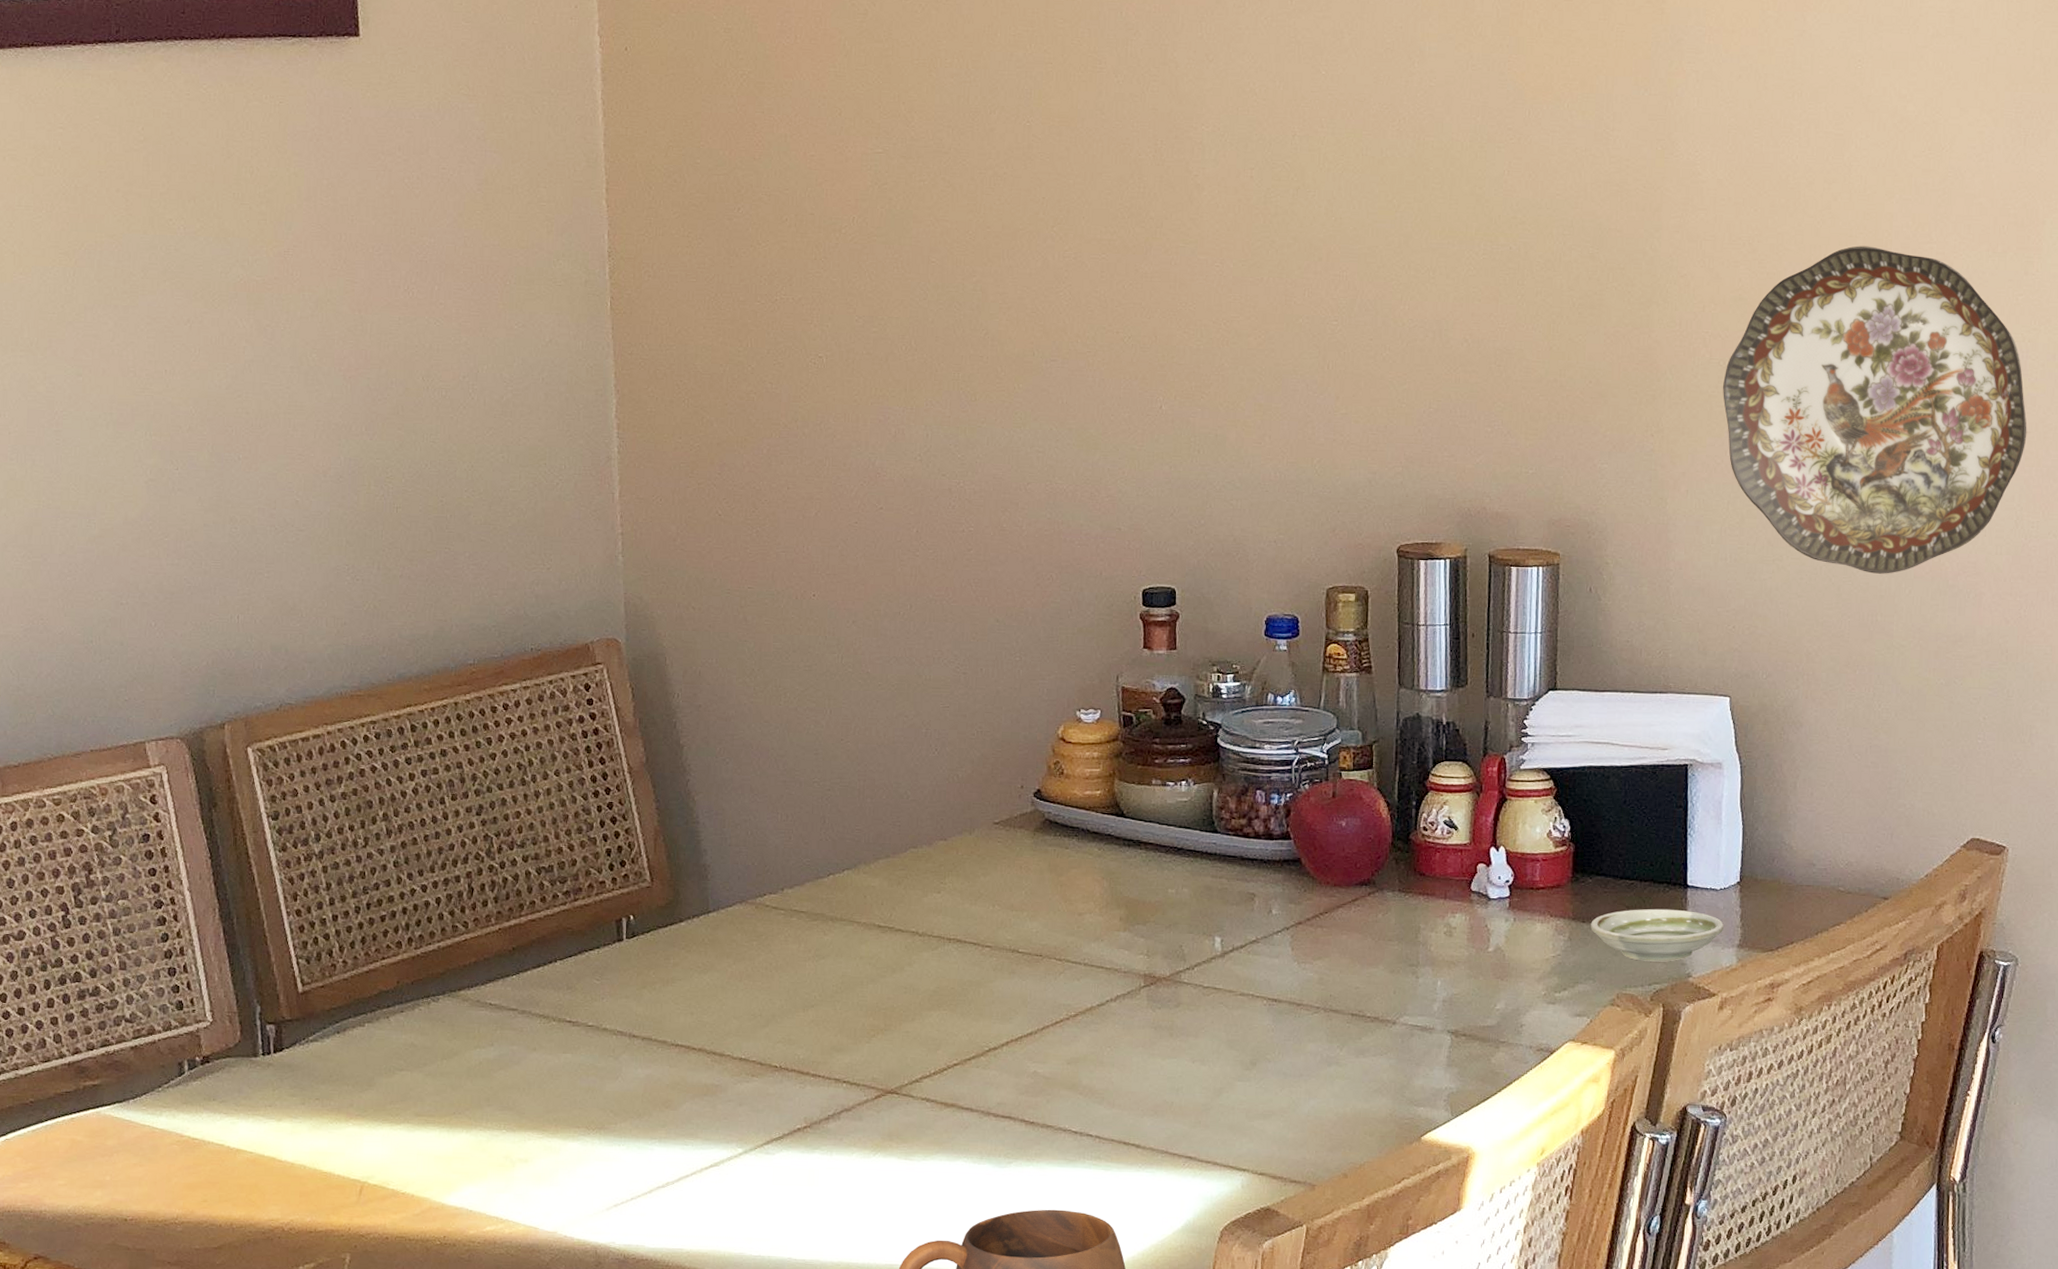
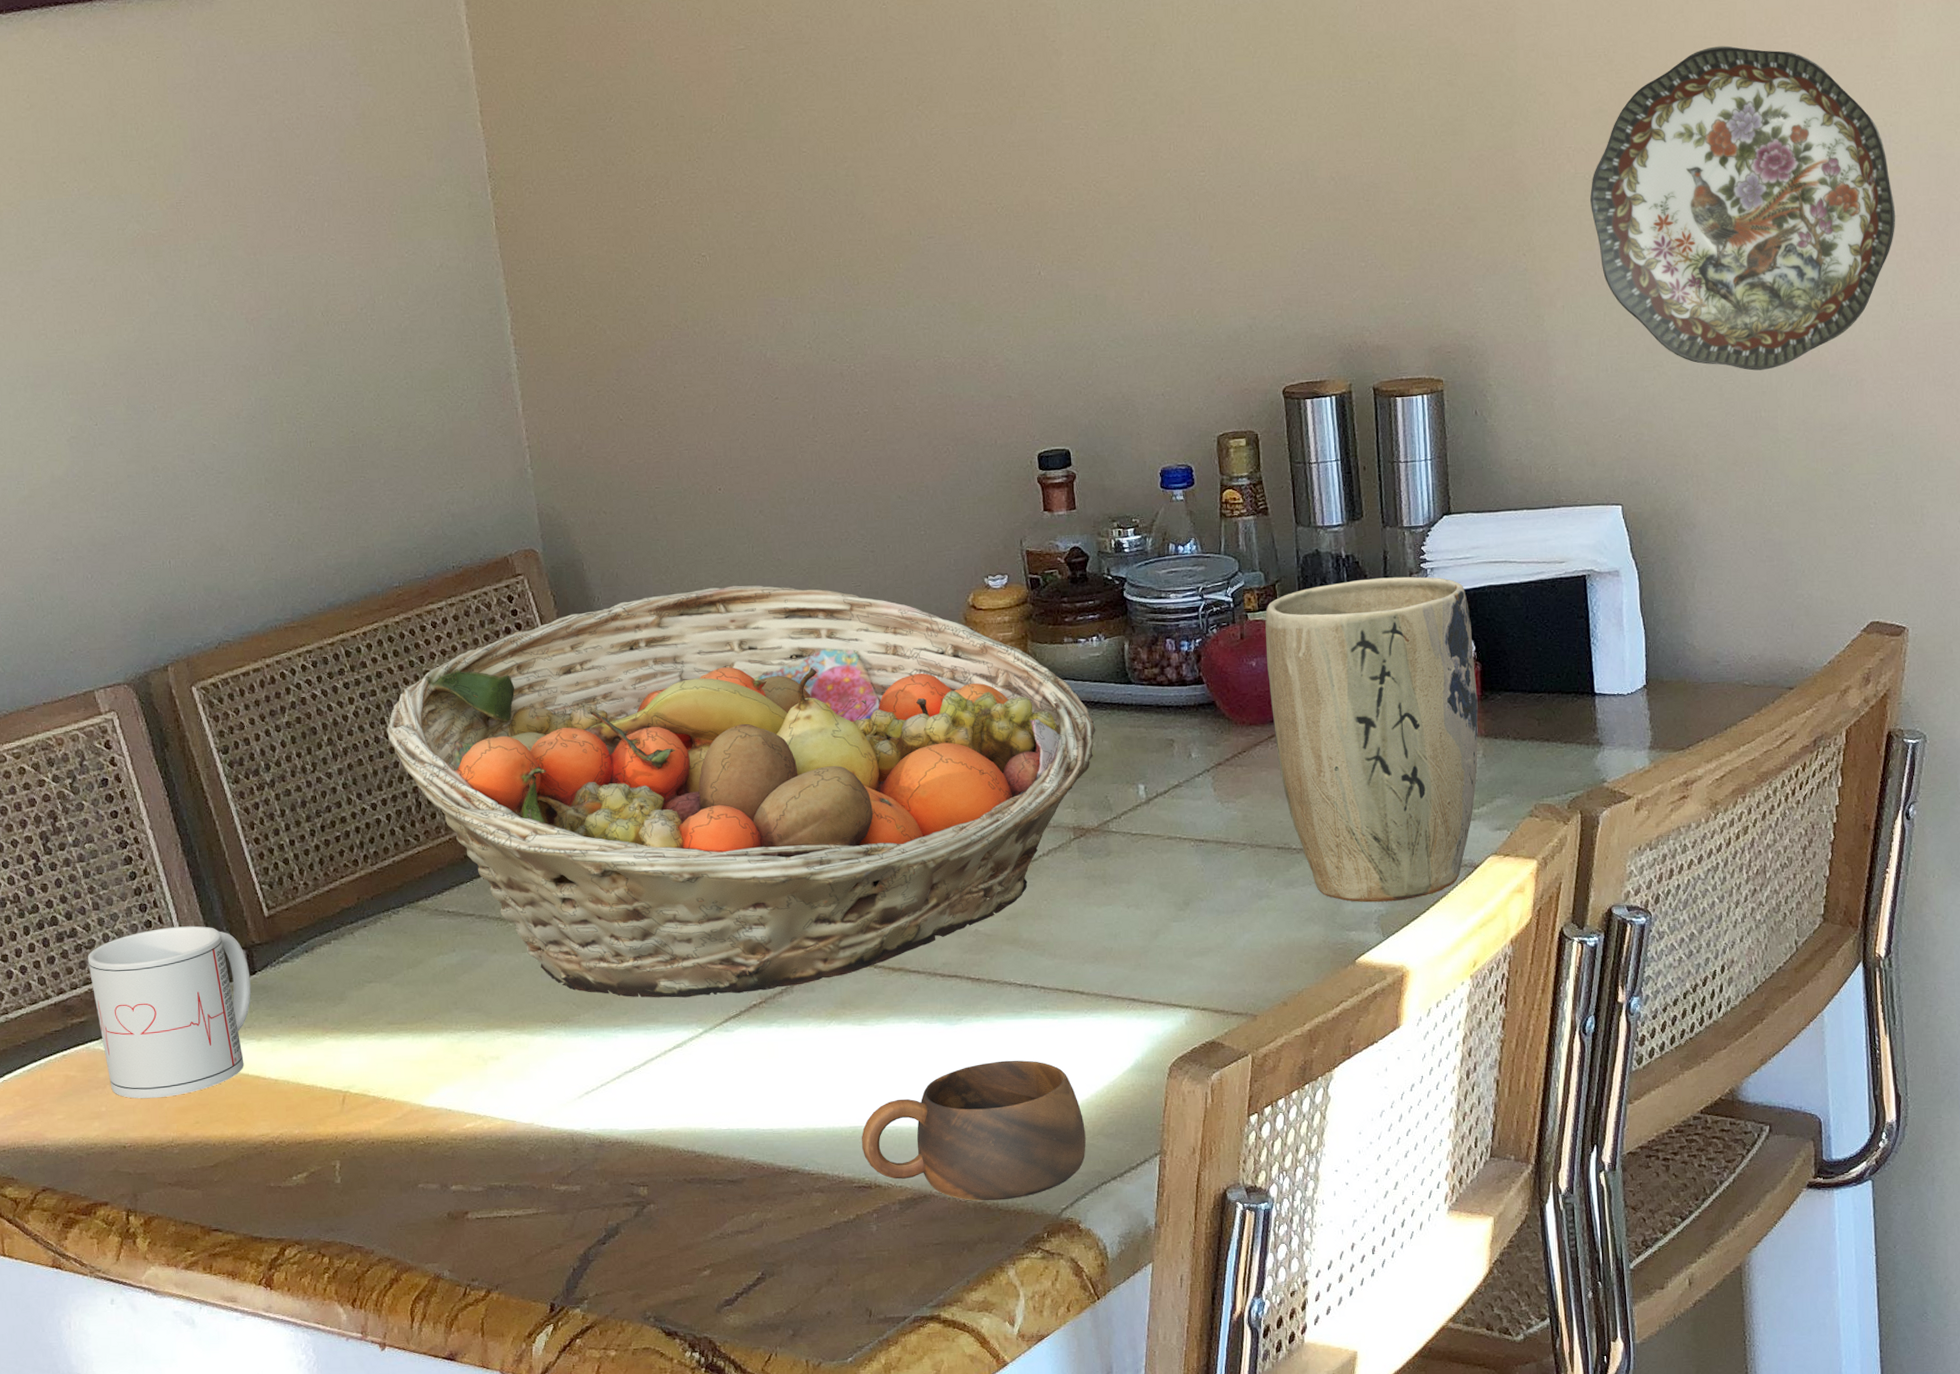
mug: none [108,994,277,1172] -> present [87,926,251,1099]
fruit basket: none [445,695,1177,1116] -> present [387,585,1096,998]
plant pot: none [1357,747,1568,1080] -> present [1265,576,1478,903]
saucer: present [1591,908,1724,962] -> none [1503,717,1634,771]

